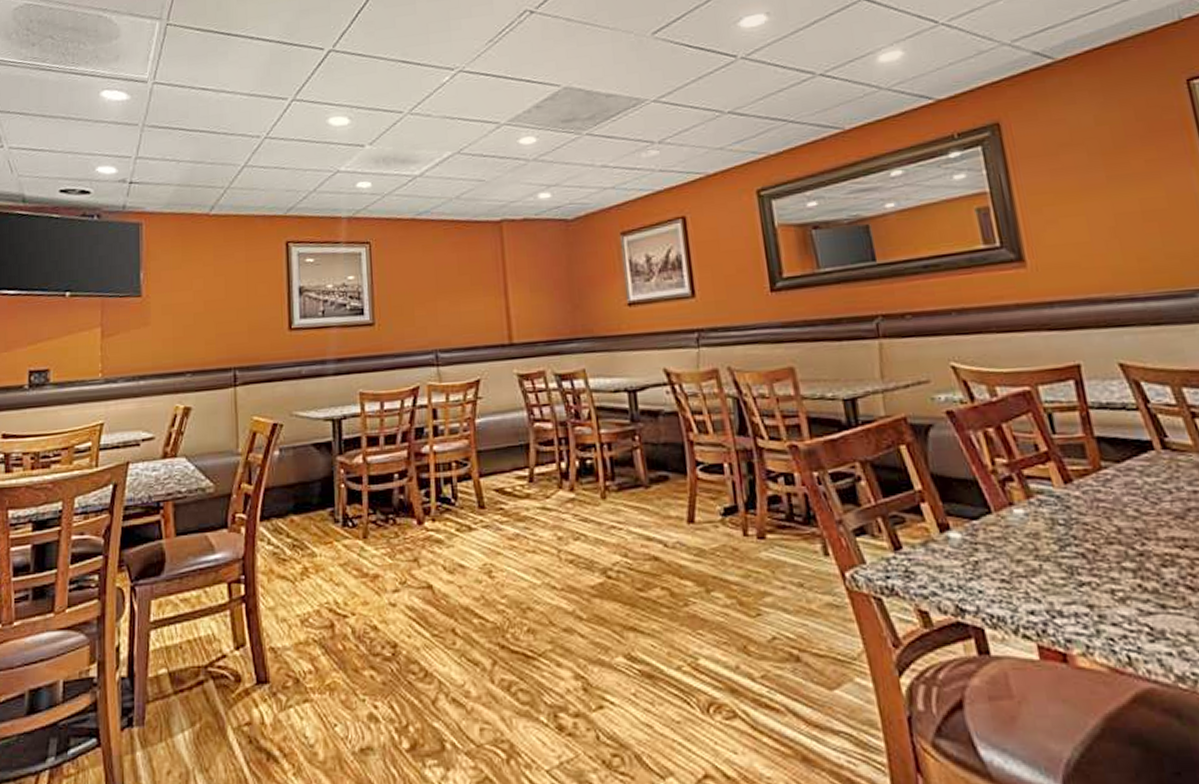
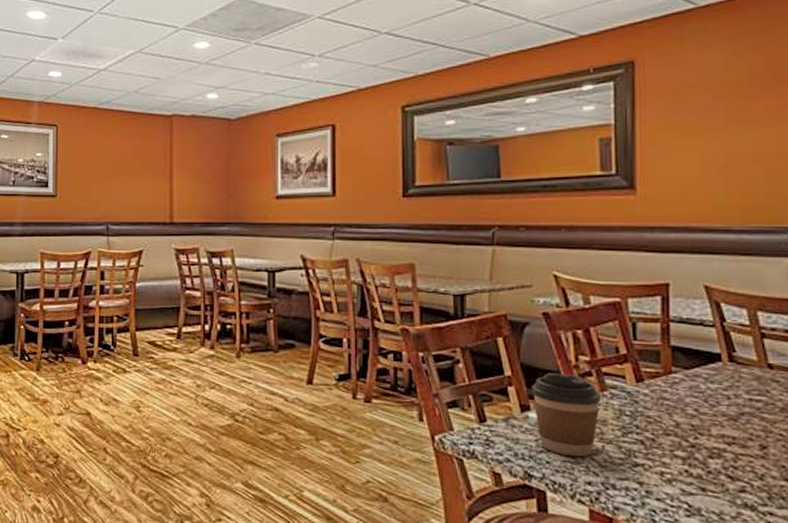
coffee cup: none [947,481,1030,582] -> present [531,372,602,457]

